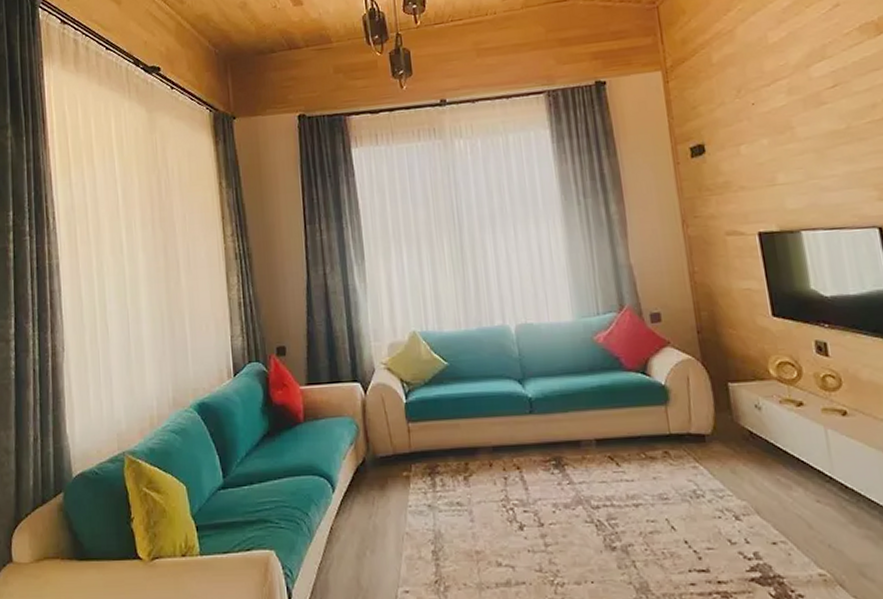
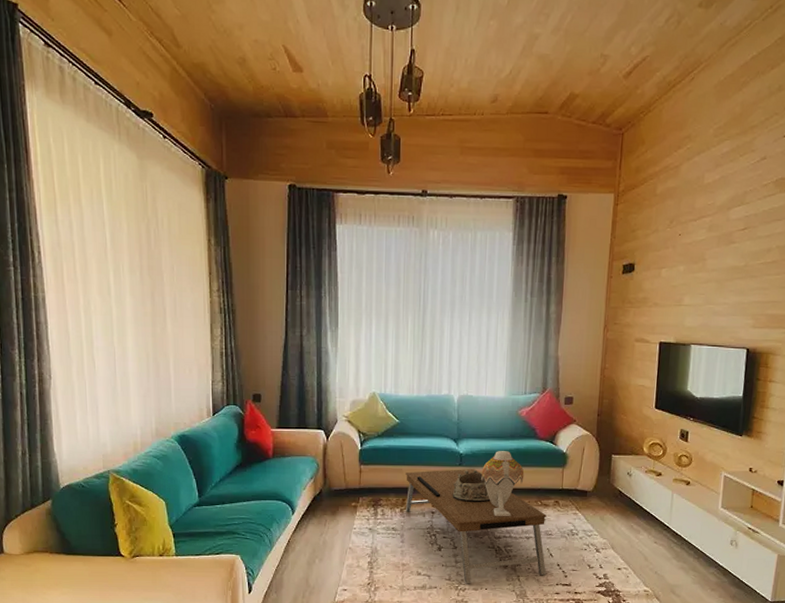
coffee table: none [464,415,671,576] -> present [405,468,547,584]
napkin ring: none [526,416,578,462] -> present [452,469,491,503]
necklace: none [559,389,617,479] -> present [481,451,524,517]

